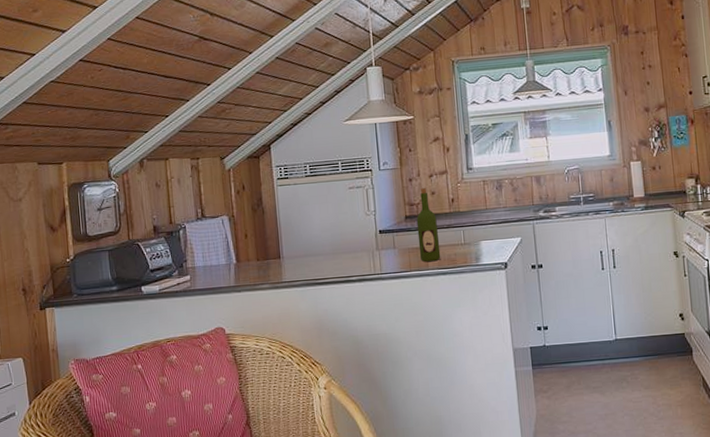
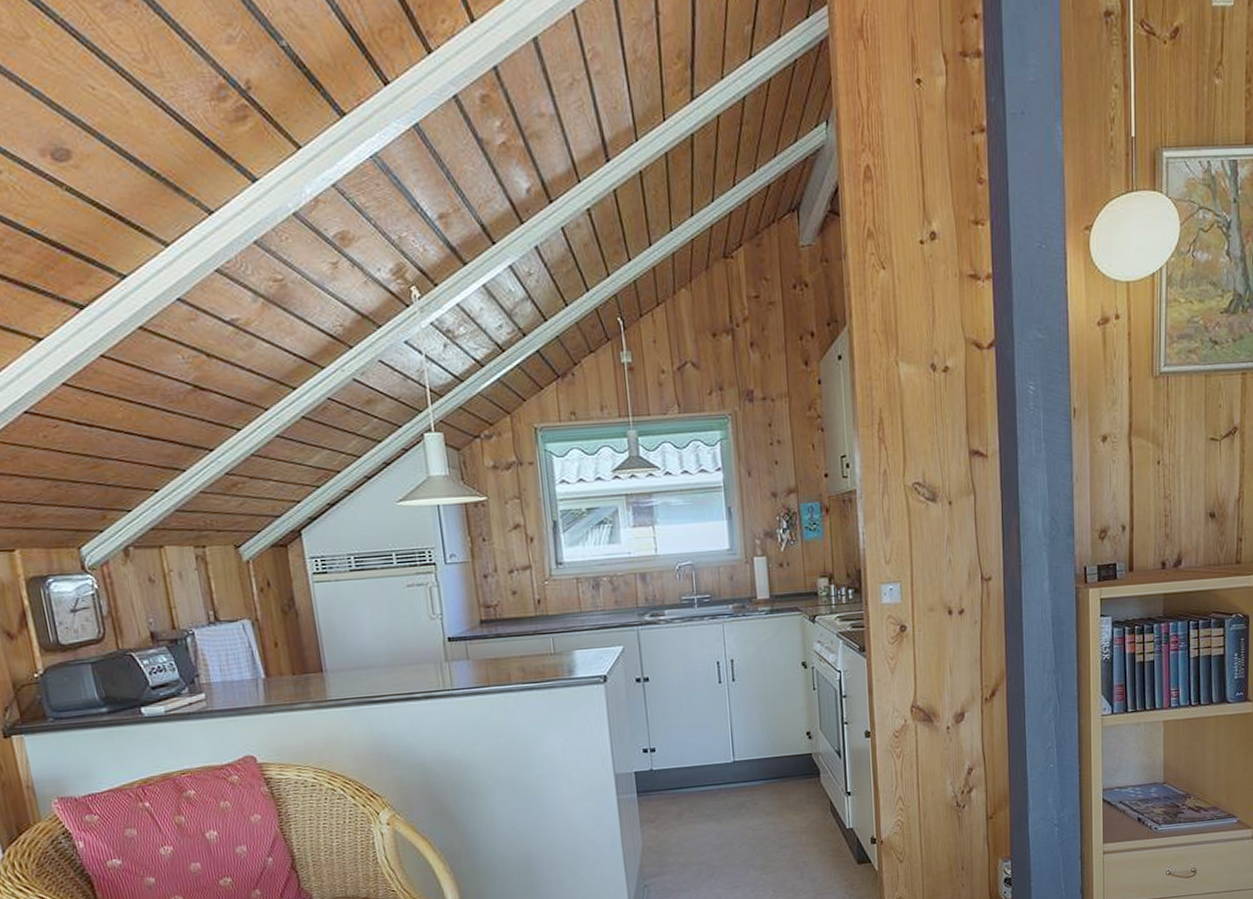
wine bottle: present [416,188,441,263] -> none [494,586,526,676]

